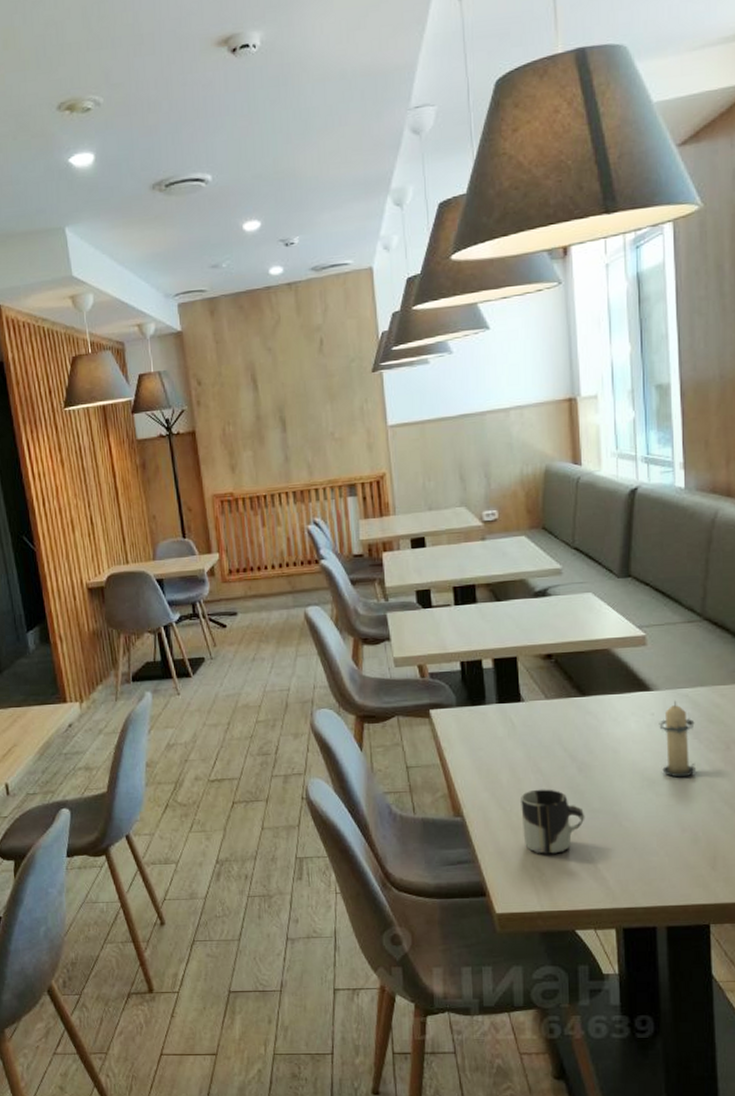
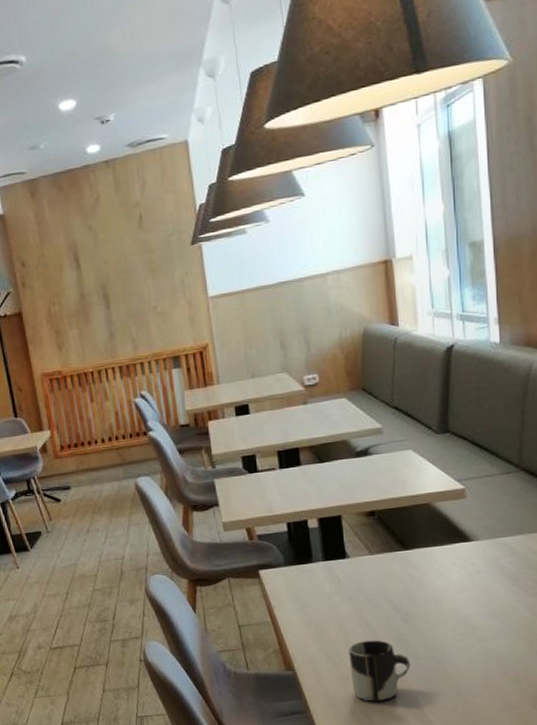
candle: present [659,700,695,778] -> none [479,549,515,623]

